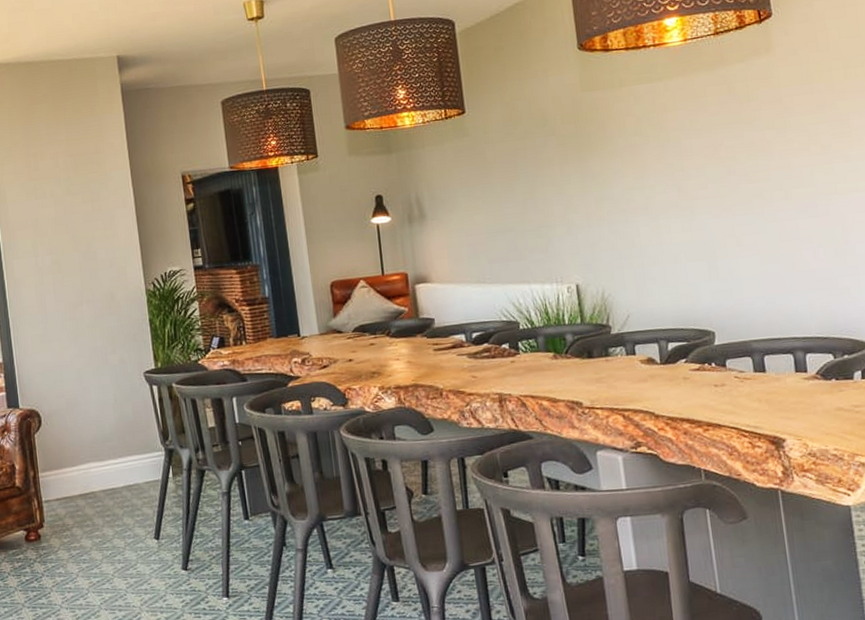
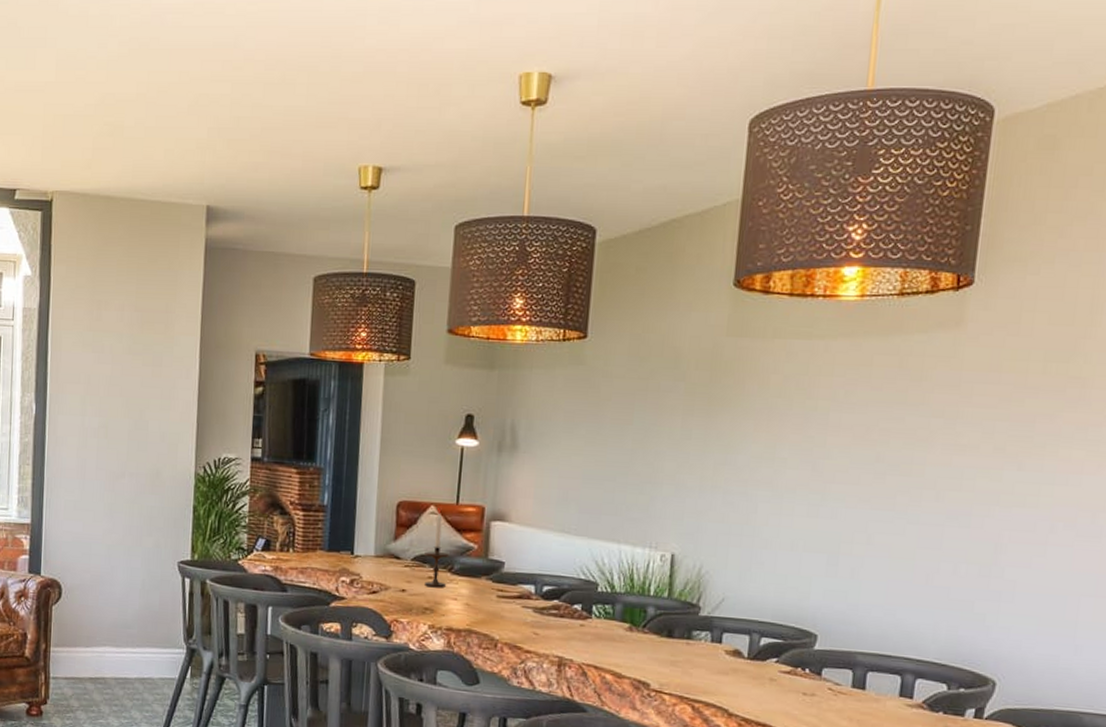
candlestick: none [363,280,387,353] -> present [424,507,450,588]

